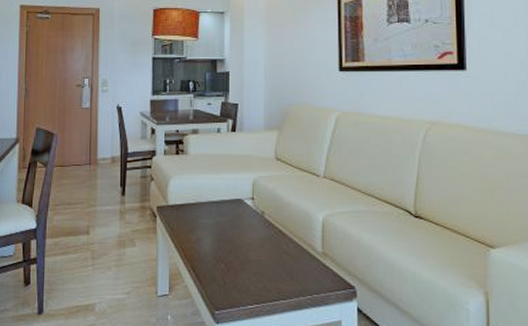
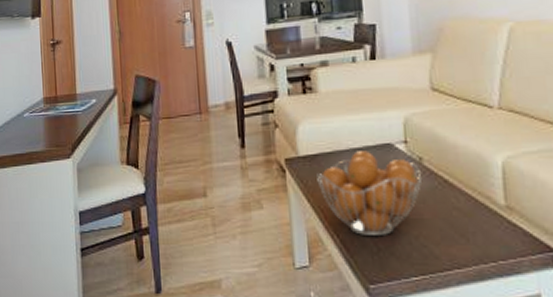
fruit basket: none [181,204,262,273] -> present [317,151,421,237]

